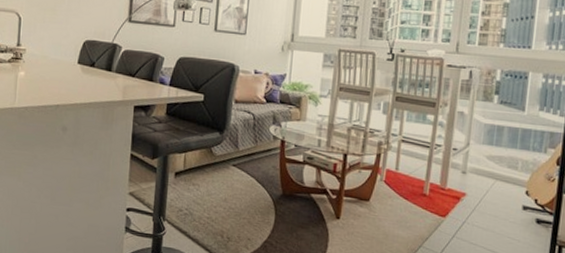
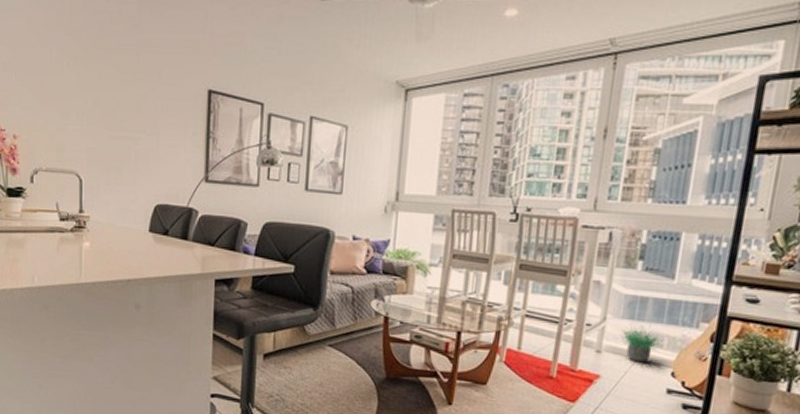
potted plant: none [481,150,517,183] -> present [619,325,662,363]

